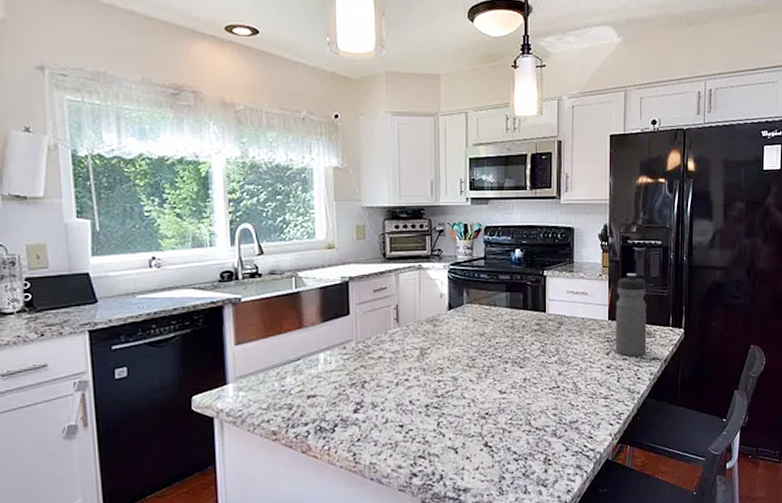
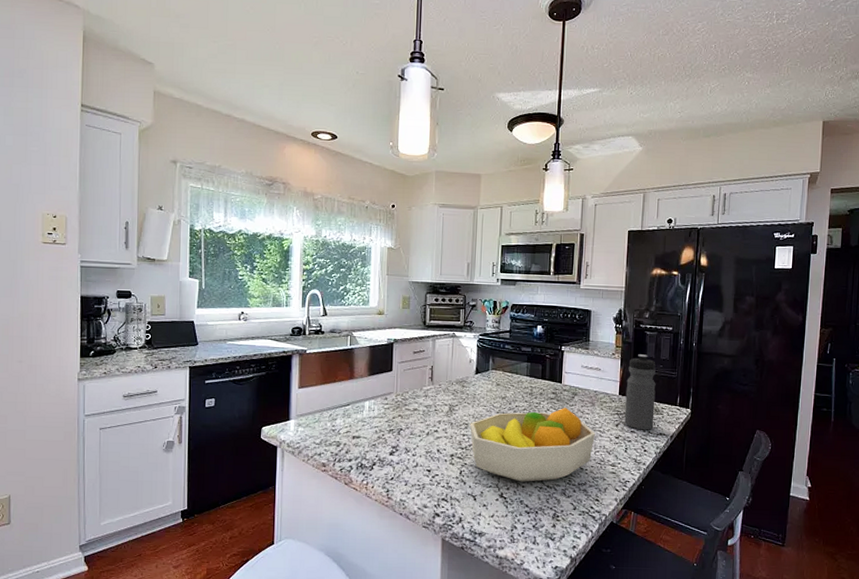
fruit bowl: none [445,339,585,427] -> present [470,408,595,482]

